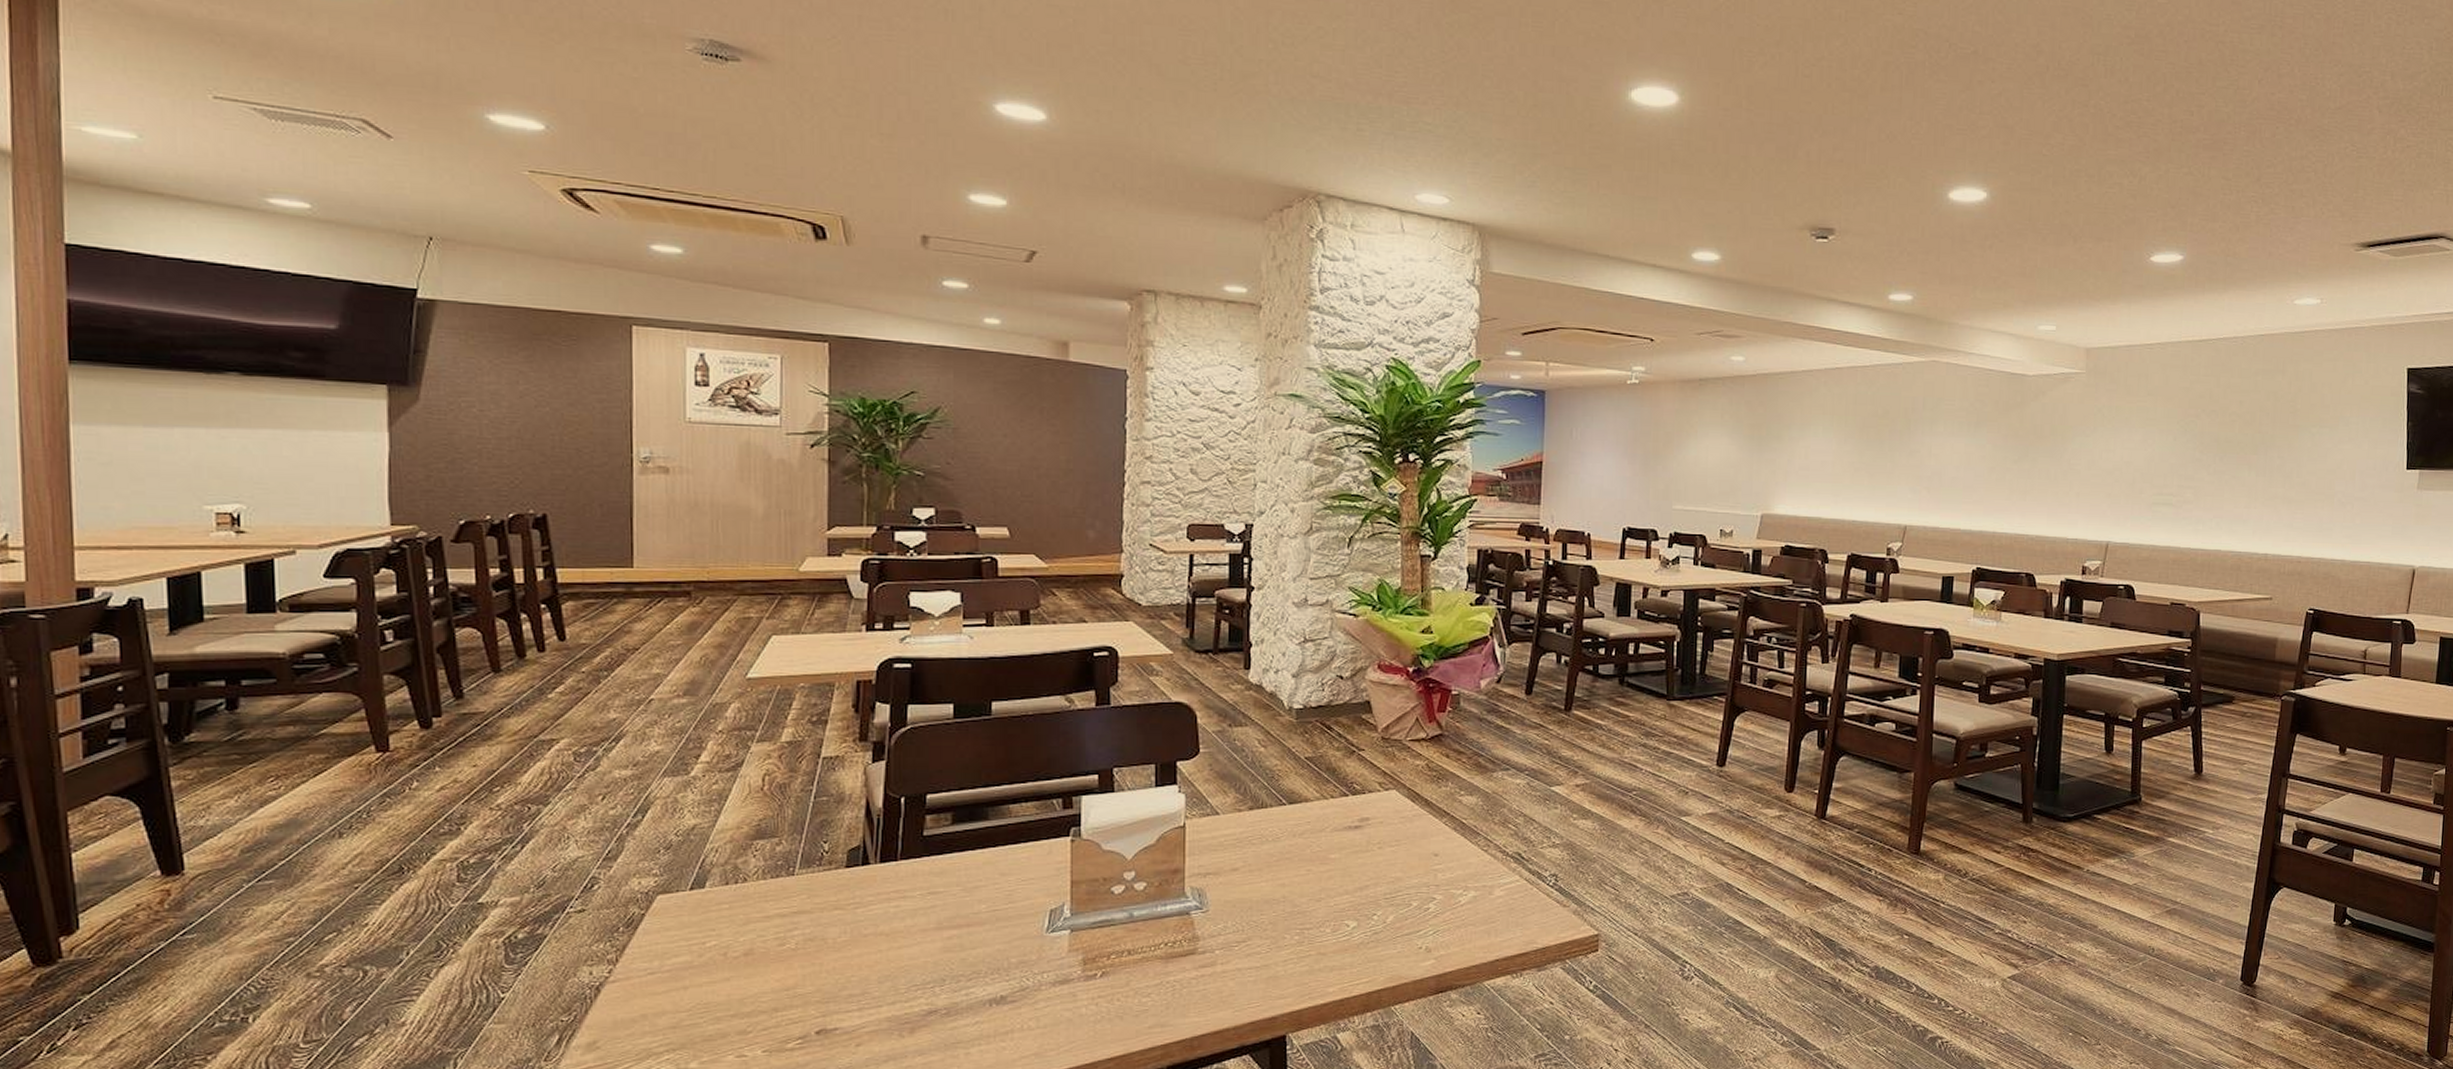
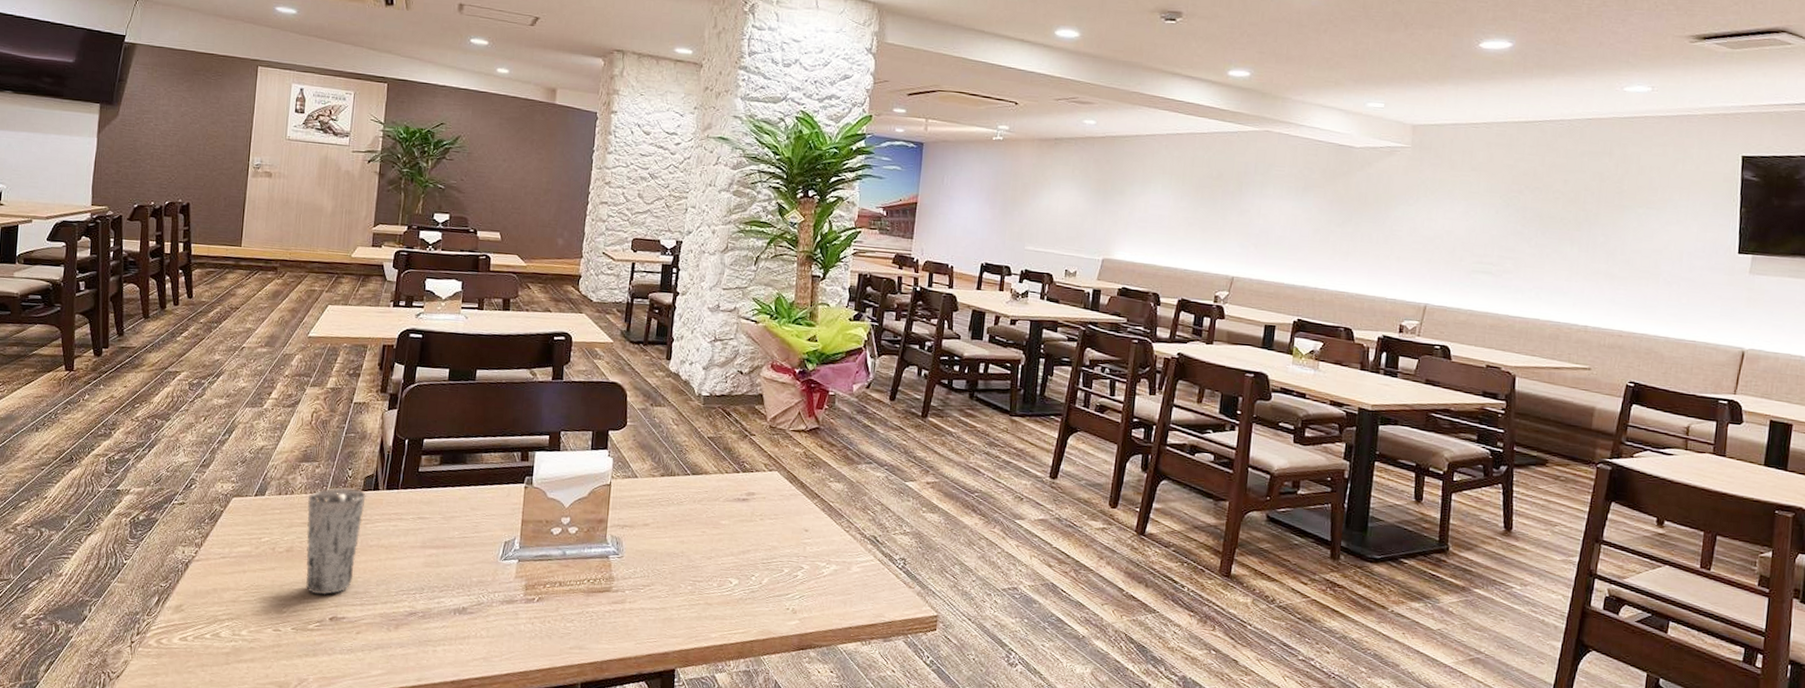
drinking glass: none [769,866,852,1005] -> present [306,488,366,596]

